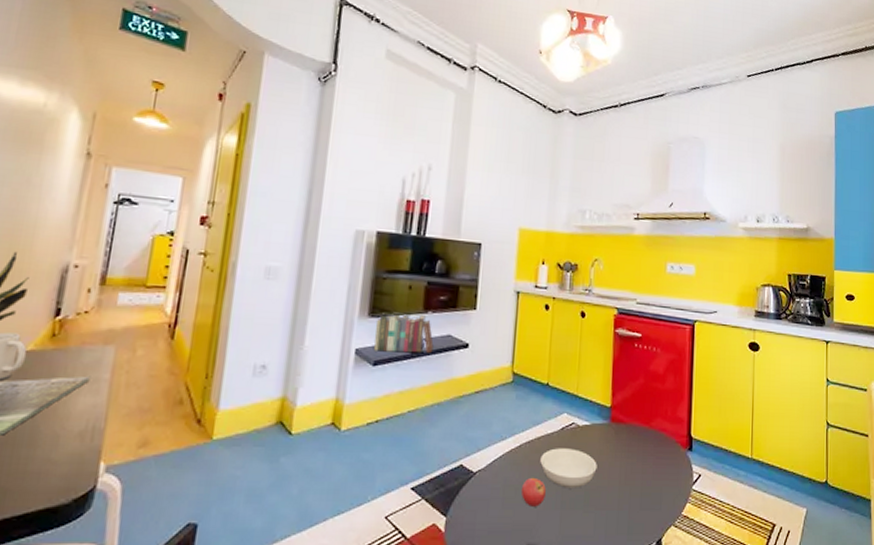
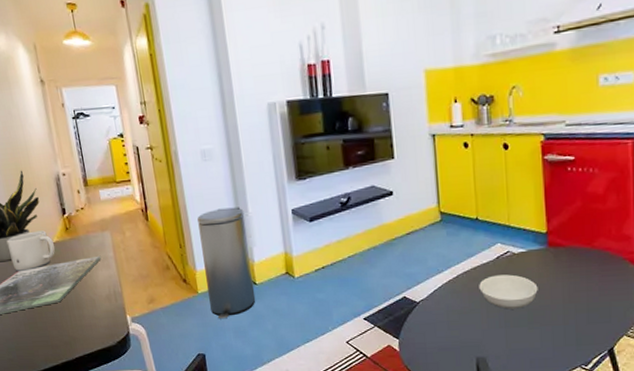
pedal bin: none [223,336,299,477] -> present [197,207,256,319]
books: present [374,312,434,354] -> none [305,171,360,209]
fruit: present [522,477,546,507] -> none [465,302,488,327]

